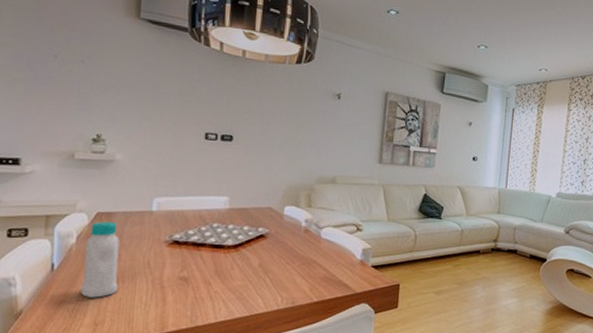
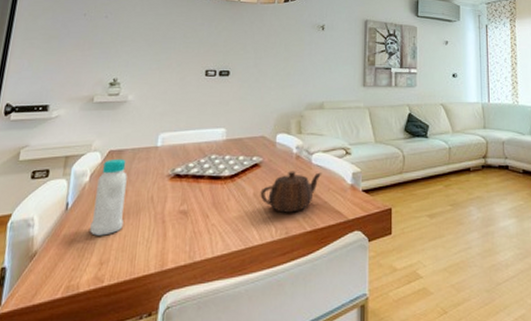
teapot: none [266,243,332,284] -> present [260,171,322,213]

